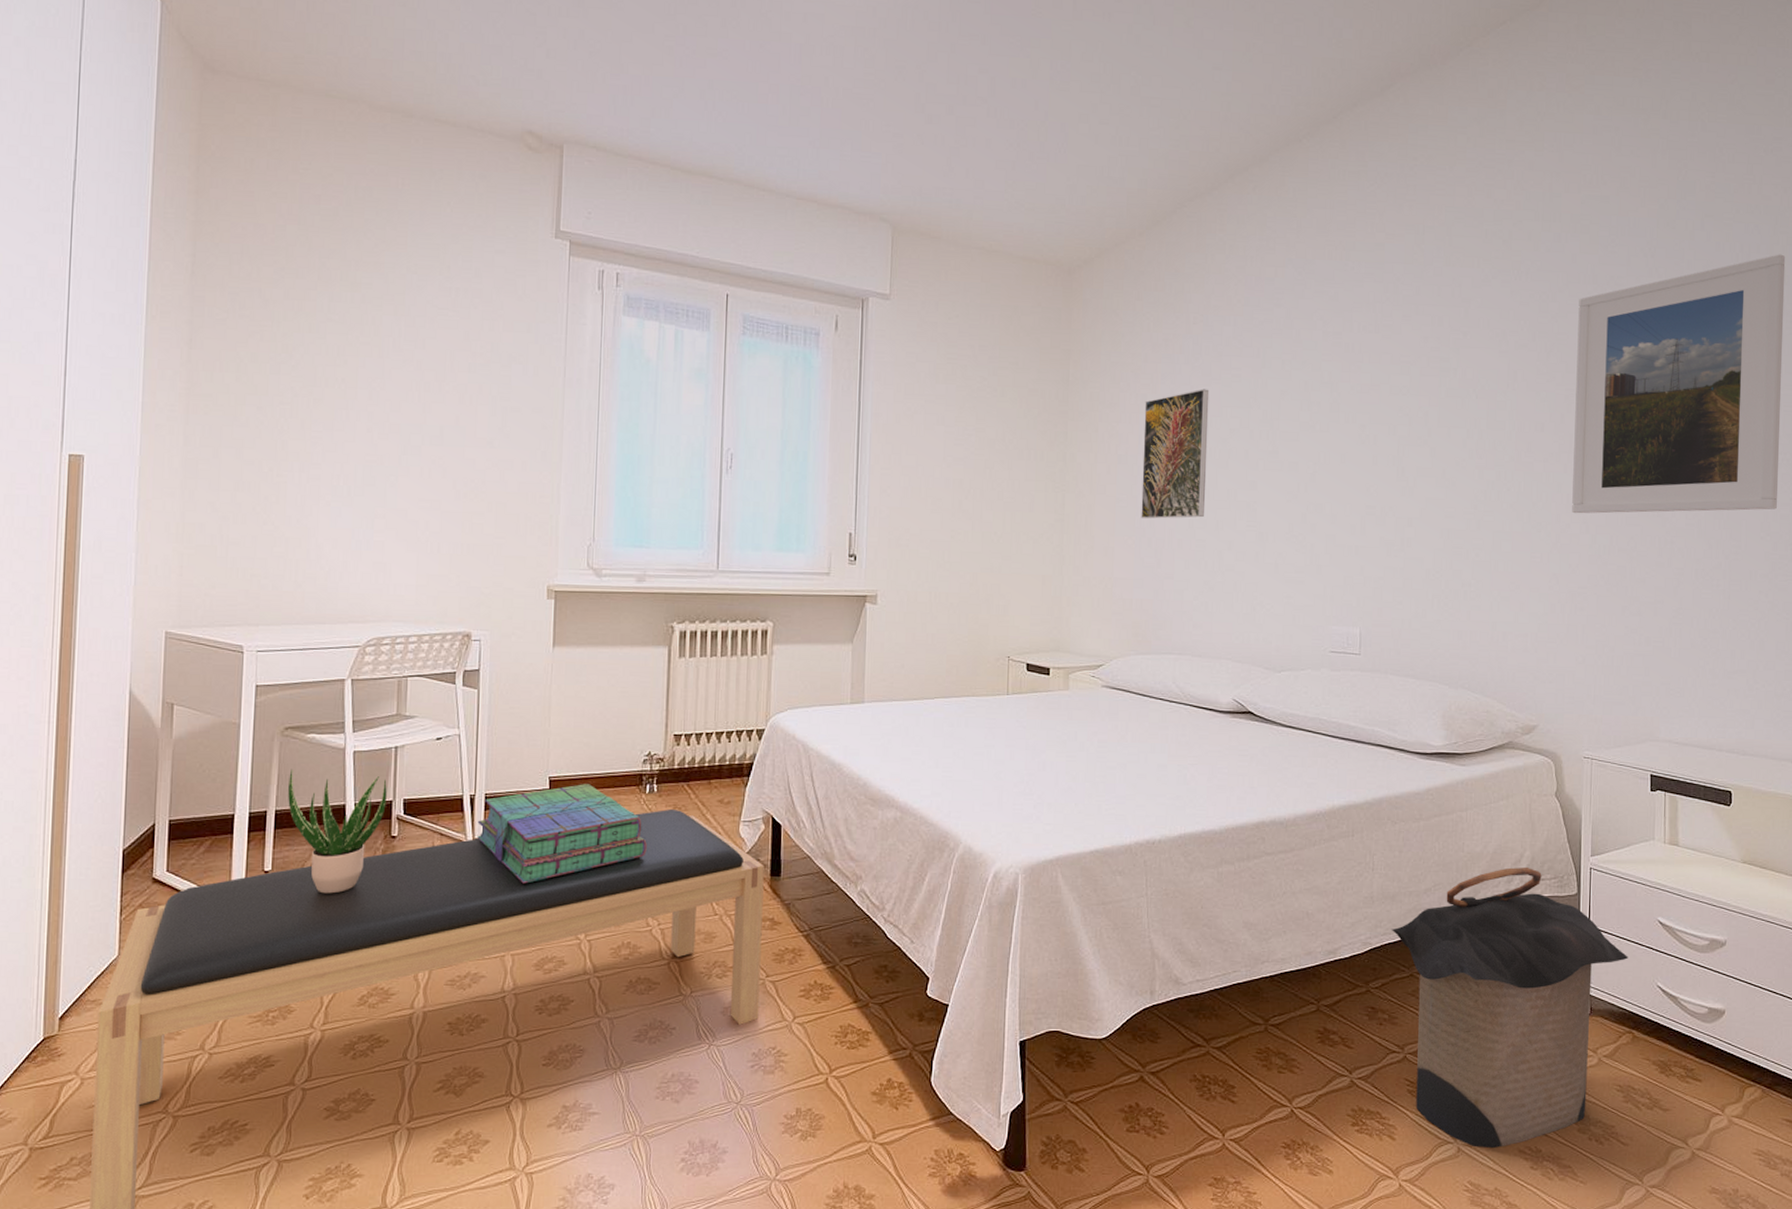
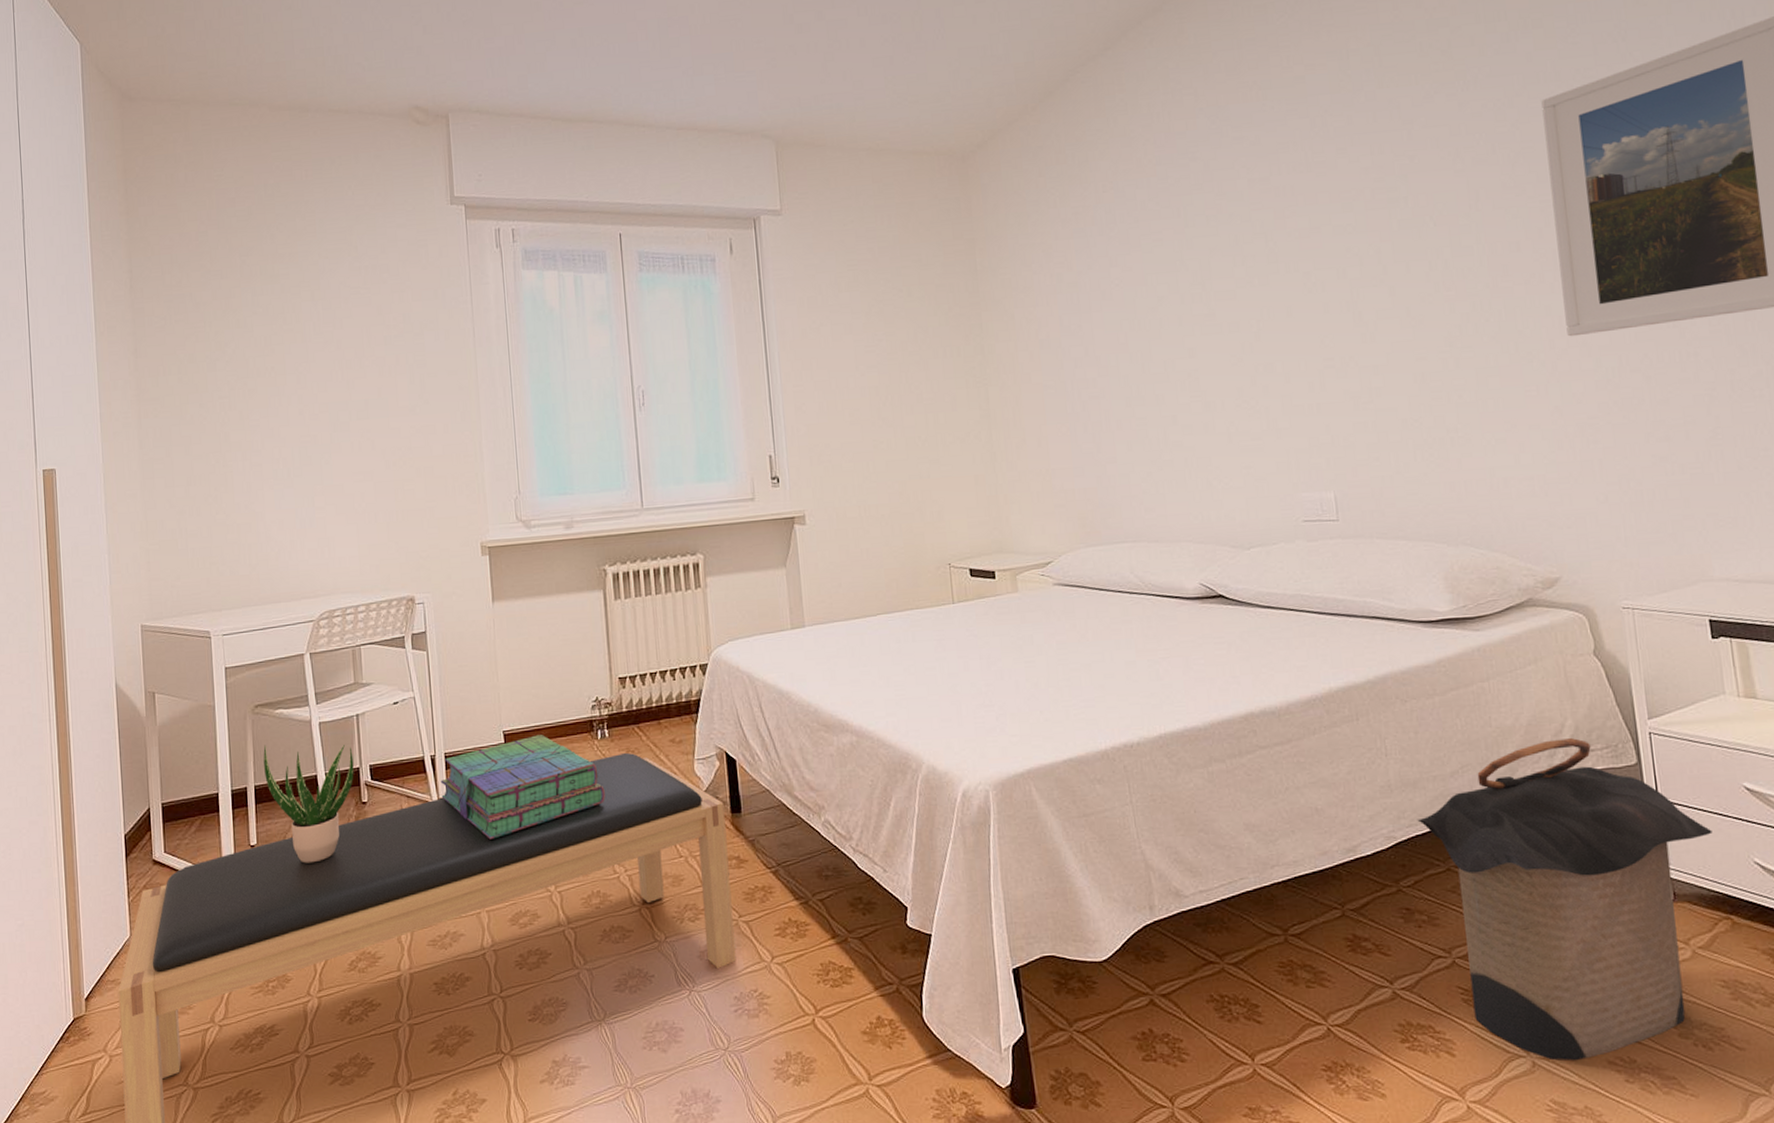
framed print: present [1141,389,1210,519] -> none [1061,258,1142,403]

